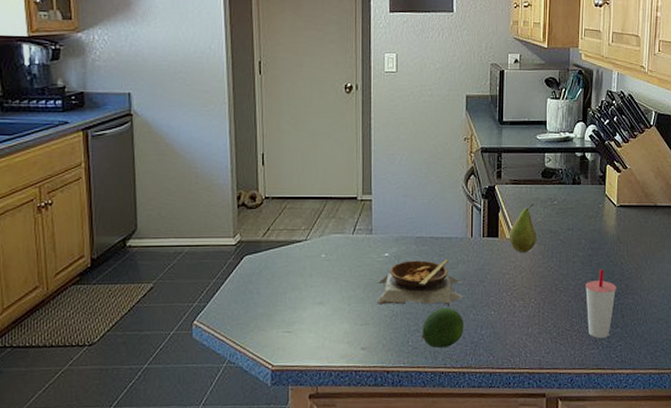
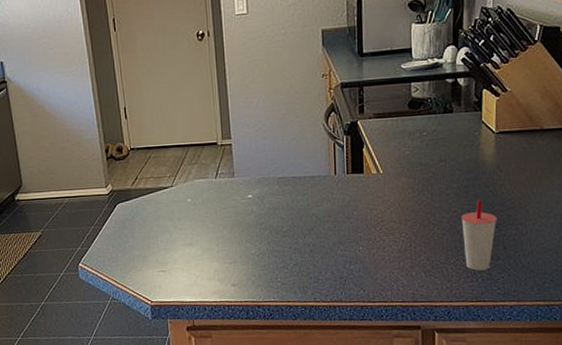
soup bowl: present [377,259,463,307] -> none [242,197,330,244]
fruit: present [422,308,464,349] -> none [290,245,332,284]
fruit: present [508,204,537,253] -> none [374,137,405,188]

